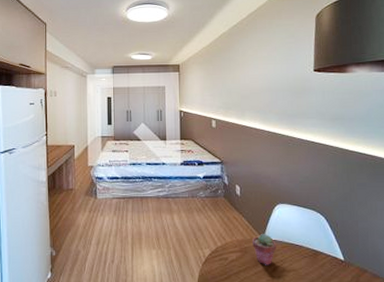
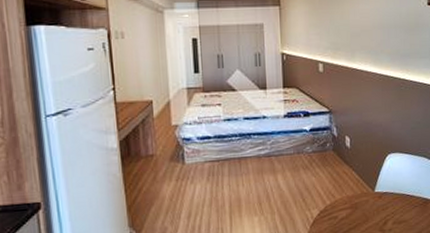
potted succulent: present [253,233,276,265] -> none [363,186,387,220]

